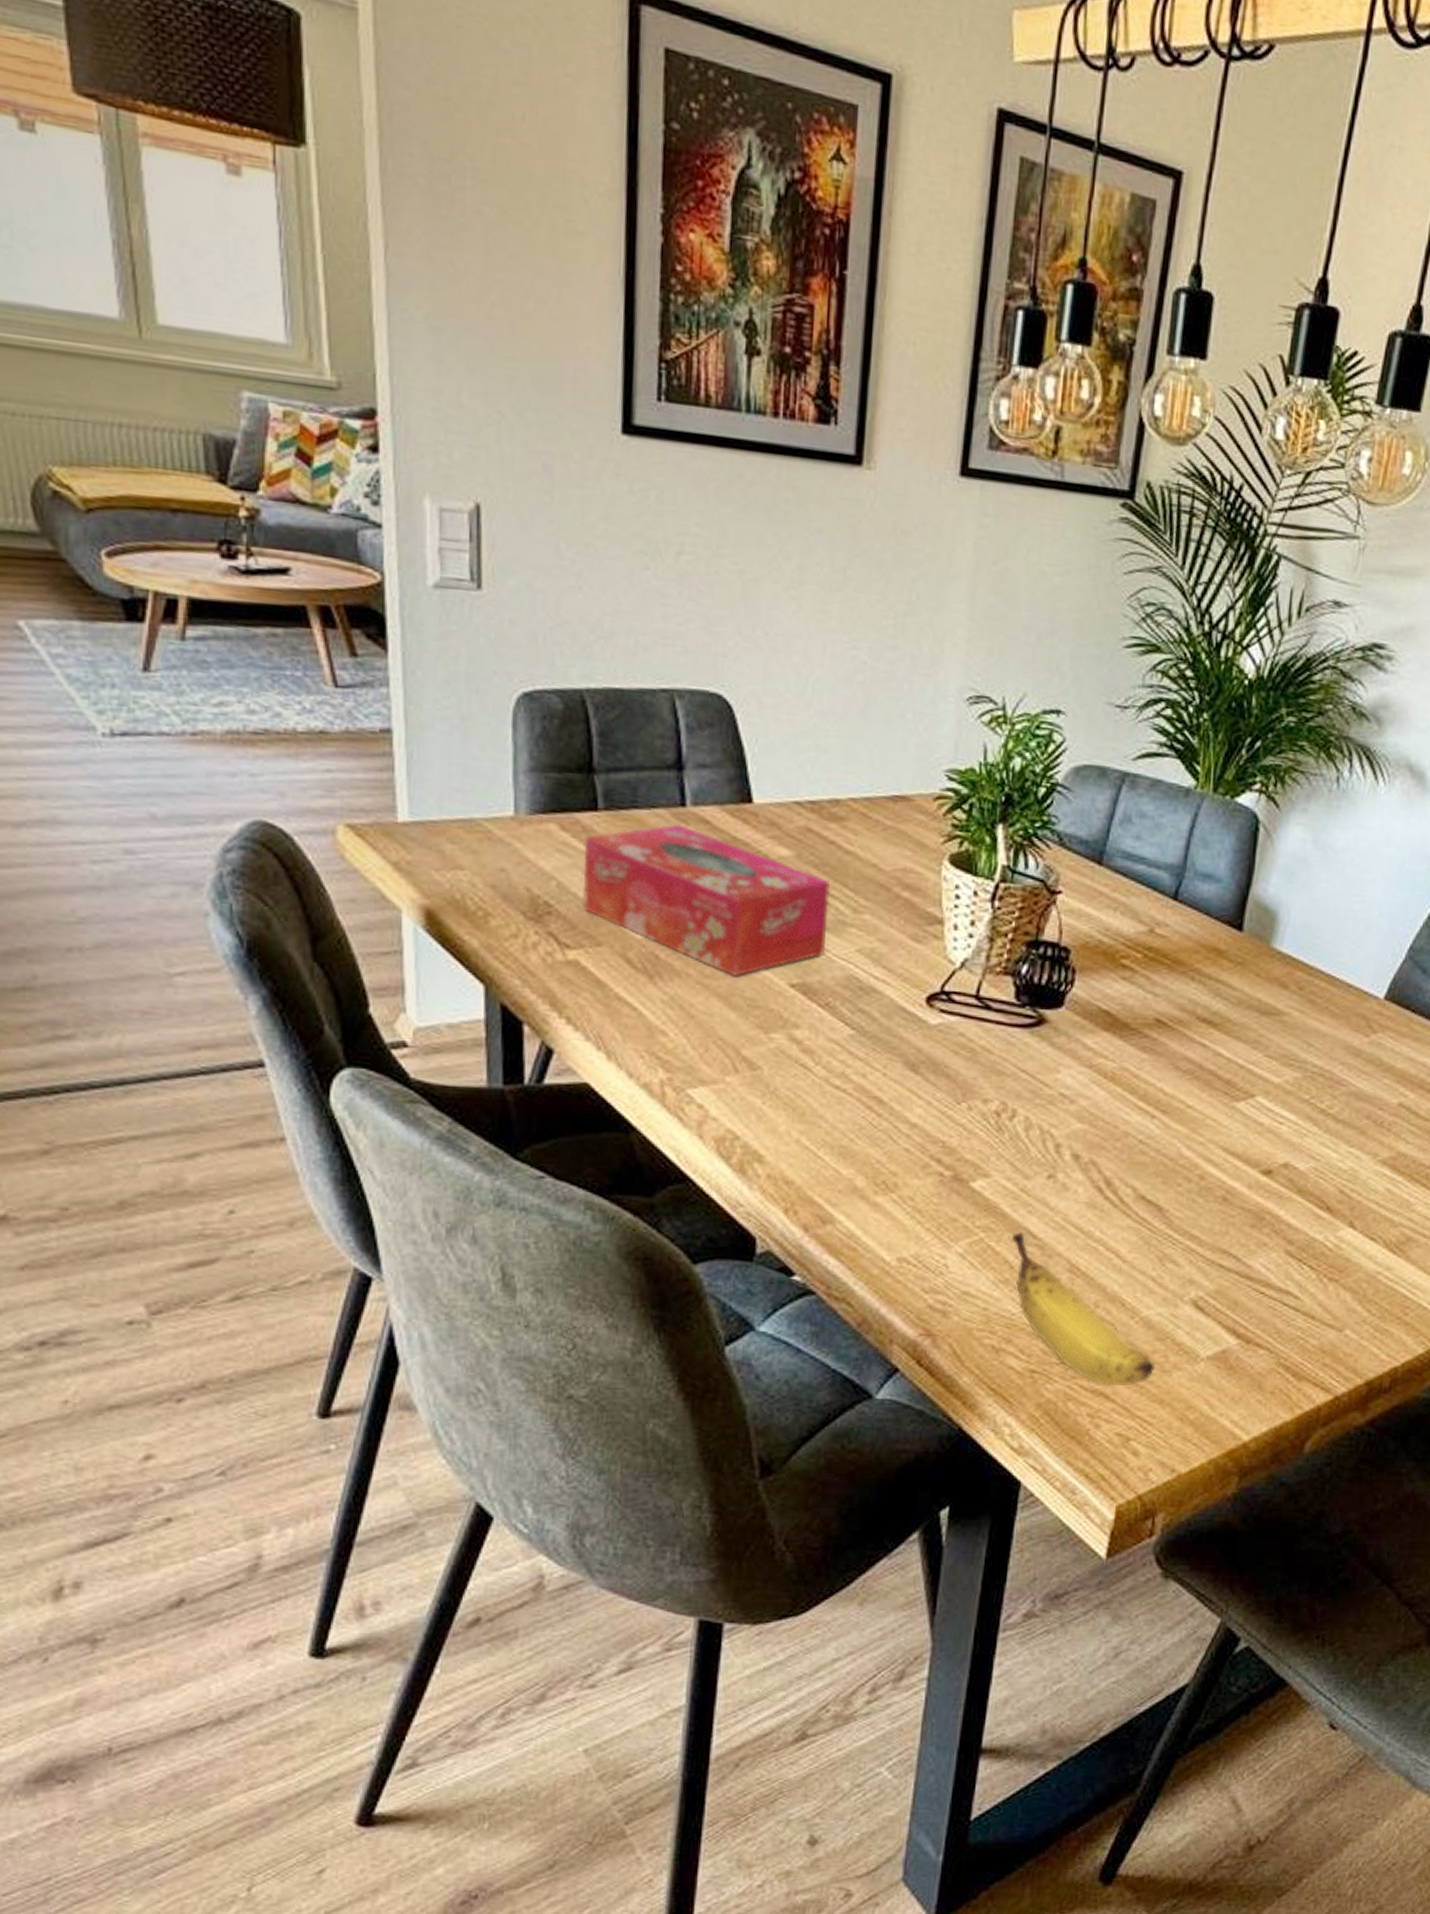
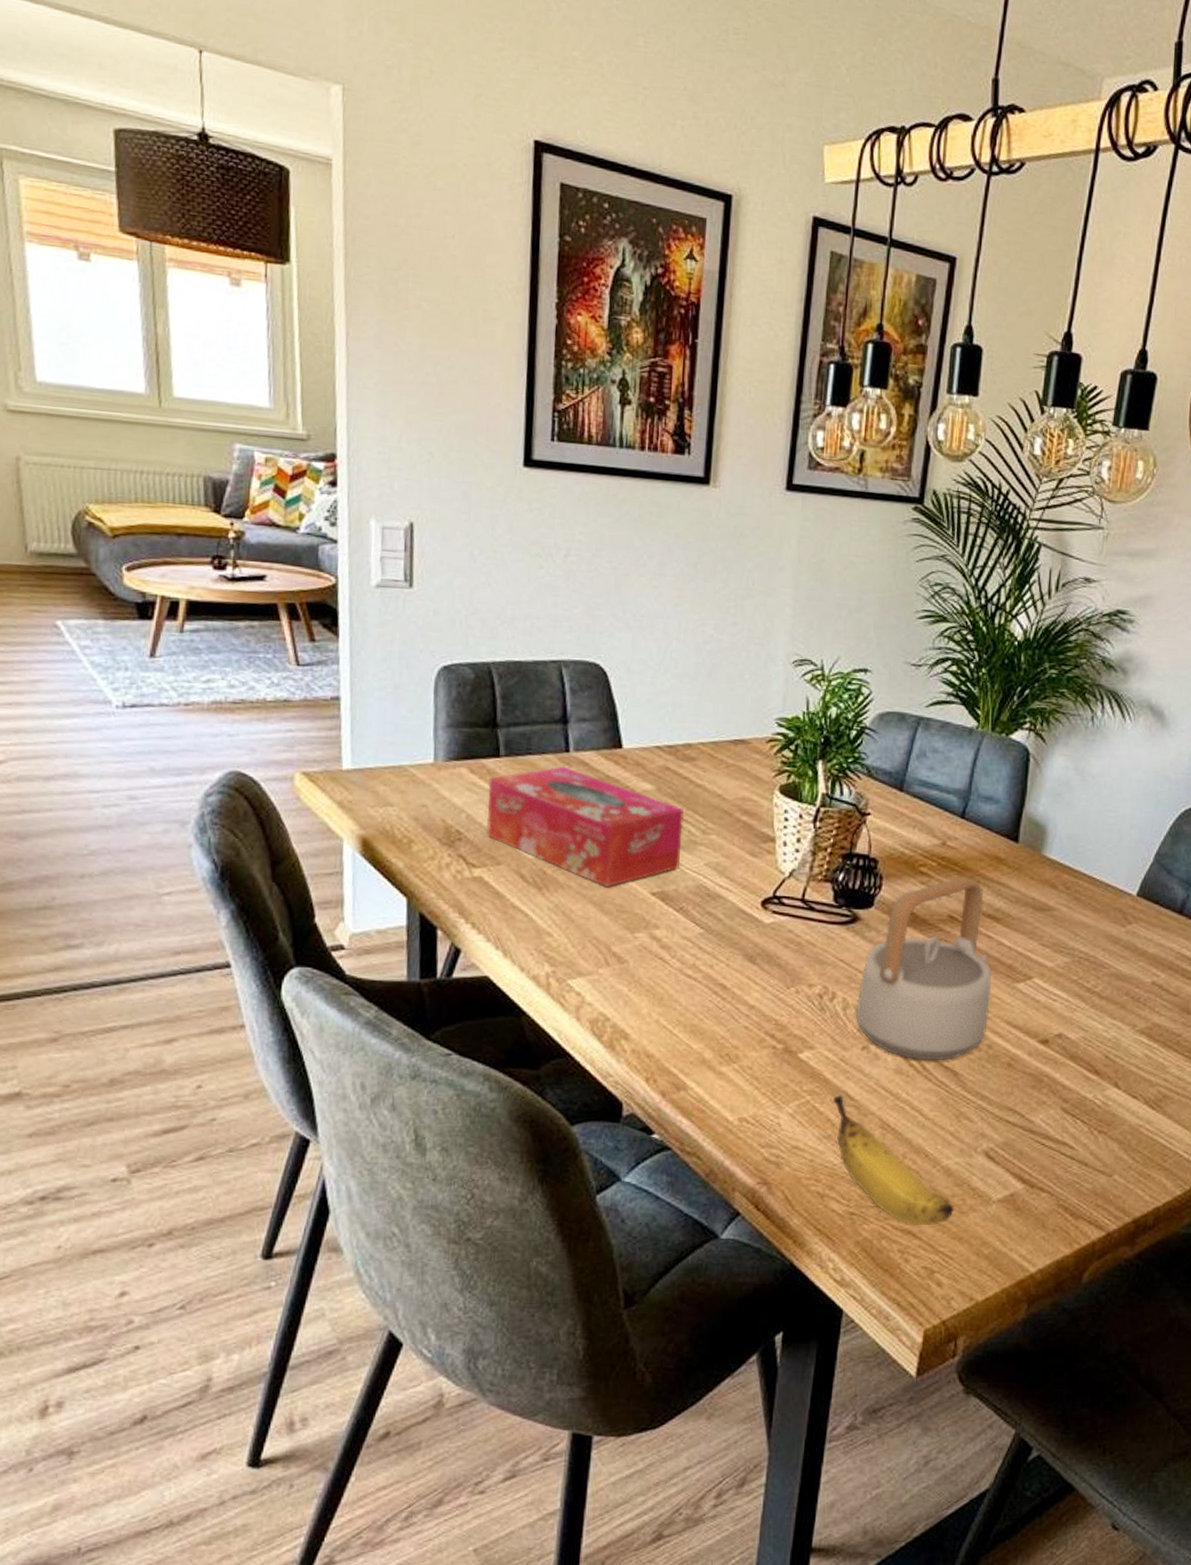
teapot: none [1040,971,1206,1194] -> present [855,876,992,1061]

